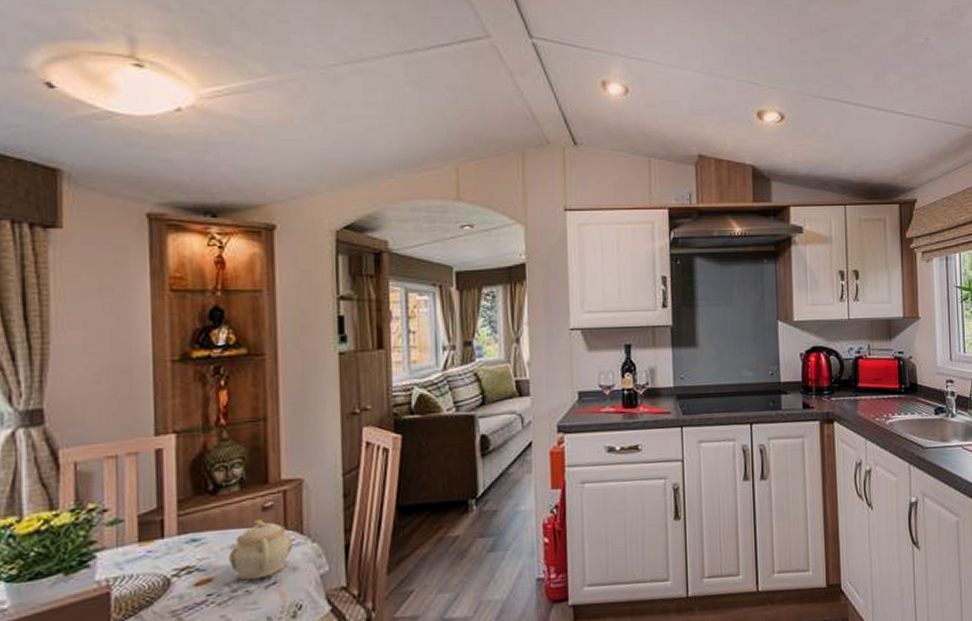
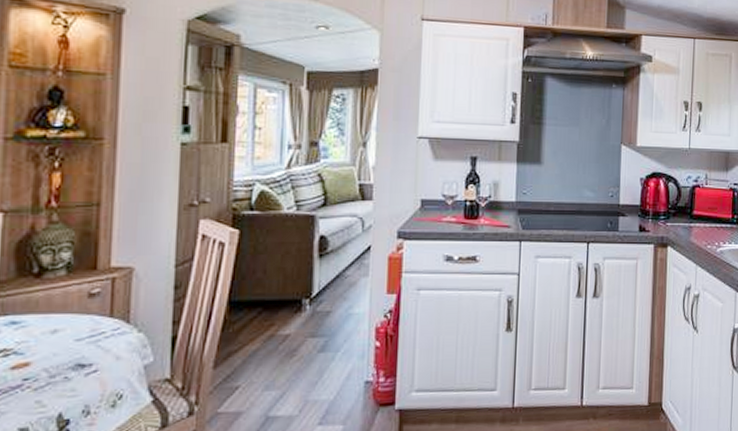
teapot: present [229,519,292,581] -> none [49,305,117,367]

